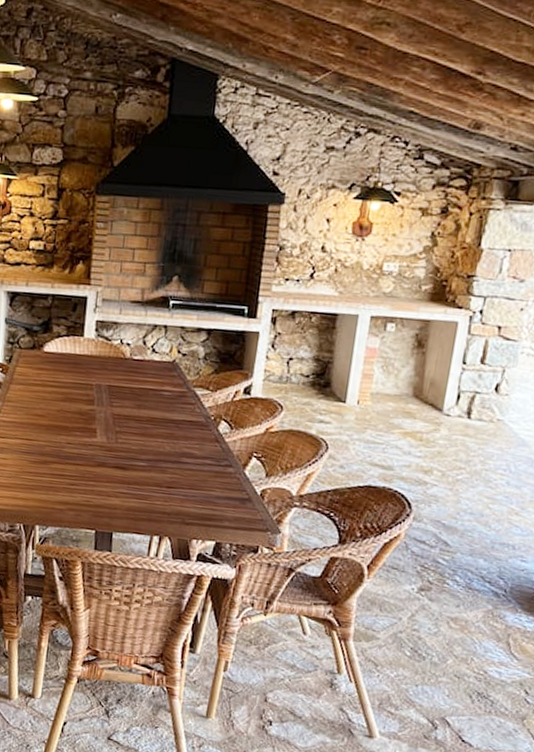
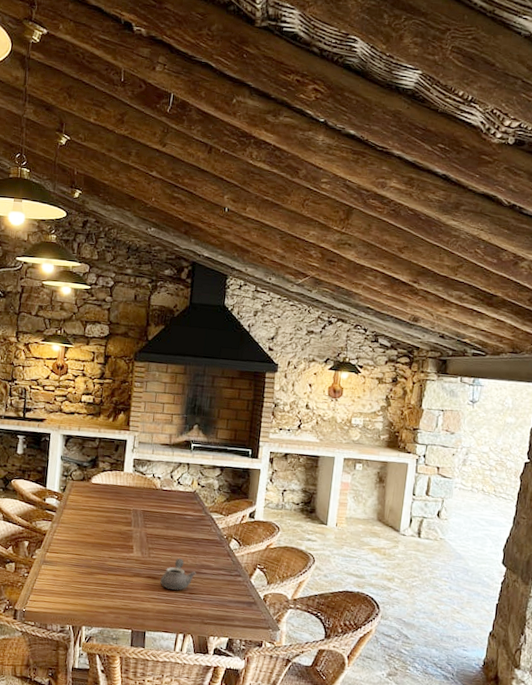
teapot: none [130,444,176,484] -> present [160,558,196,590]

